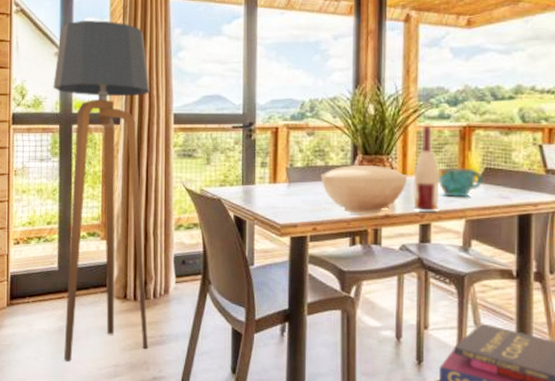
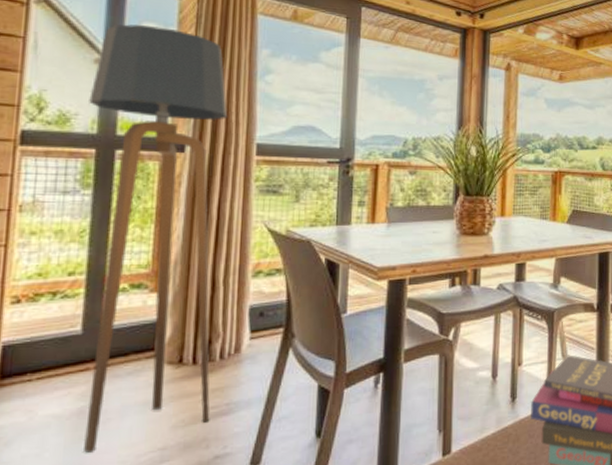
bowl: present [320,165,407,214] -> none [422,206,505,255]
wine bottle: present [413,126,440,212] -> none [510,170,534,251]
cup: present [439,167,482,197] -> none [533,209,570,237]

